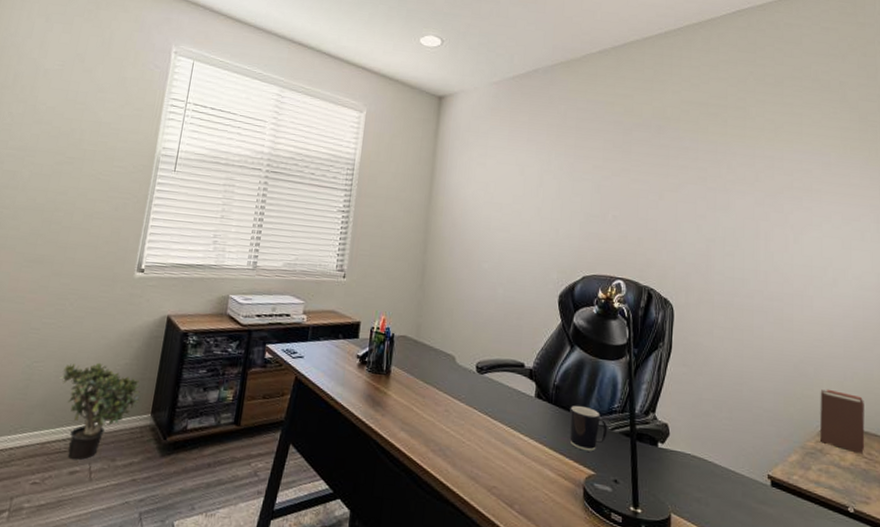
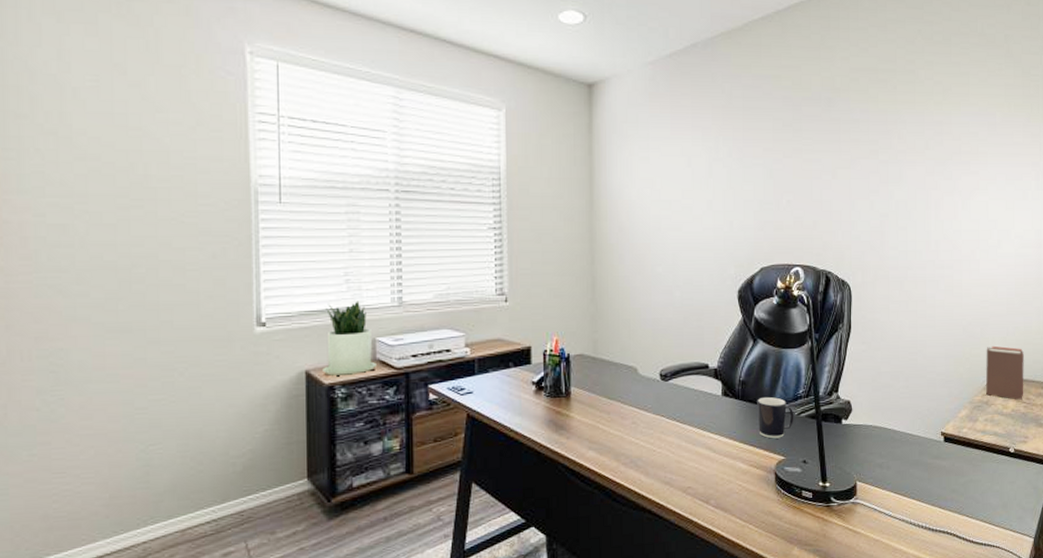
potted plant: present [59,362,141,460] -> none [186,433,291,540]
planter: none [181,259,227,326] -> present [322,301,377,377]

